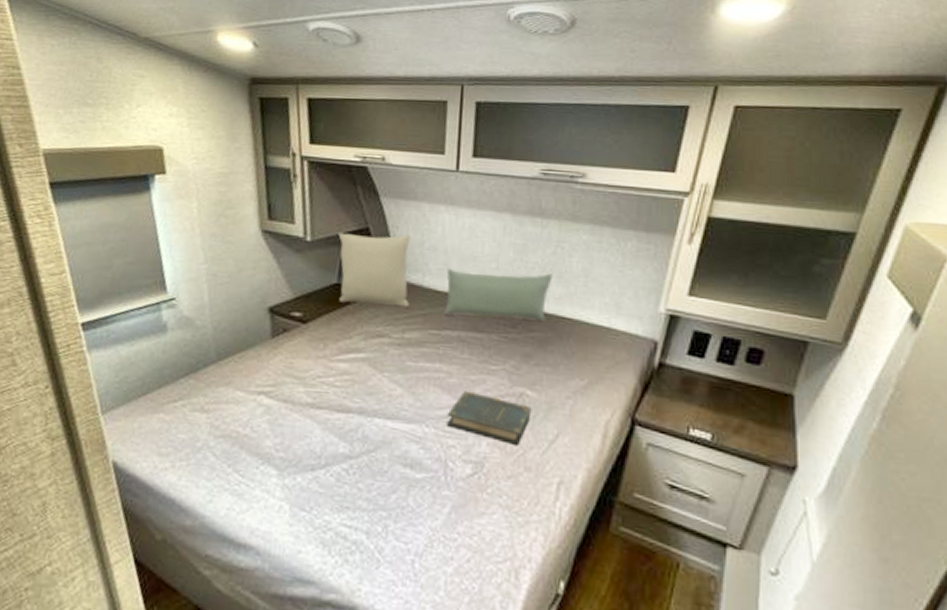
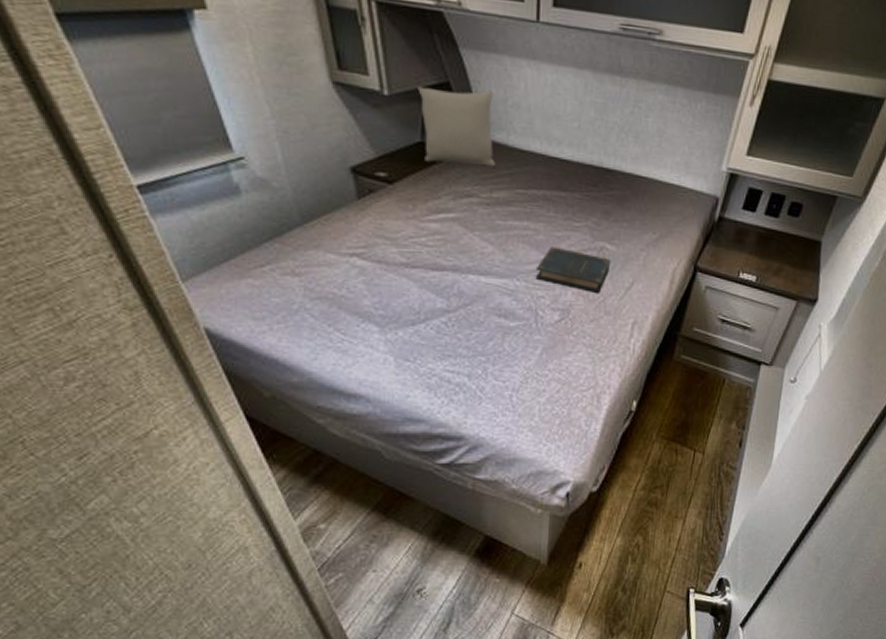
pillow: present [443,268,553,321] -> none [529,126,631,180]

